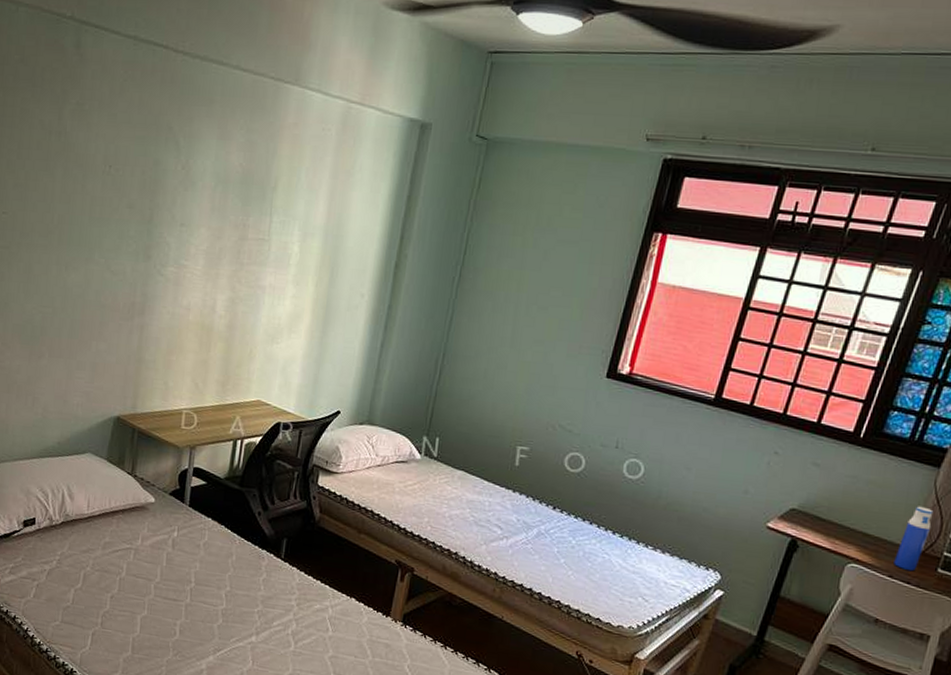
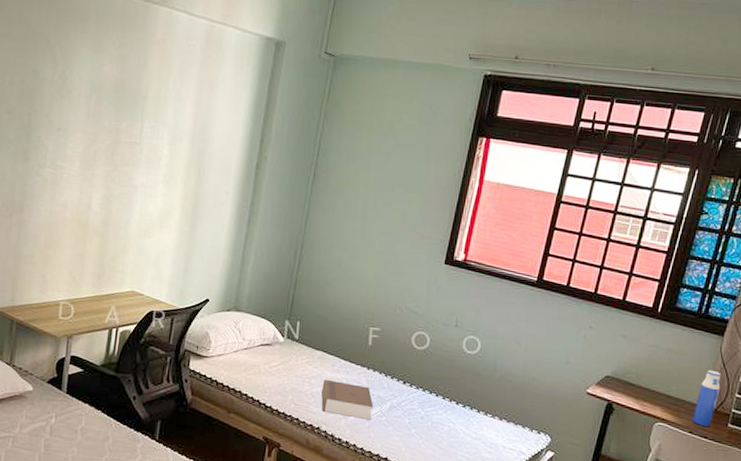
book: none [460,501,519,547] -> present [321,379,374,420]

